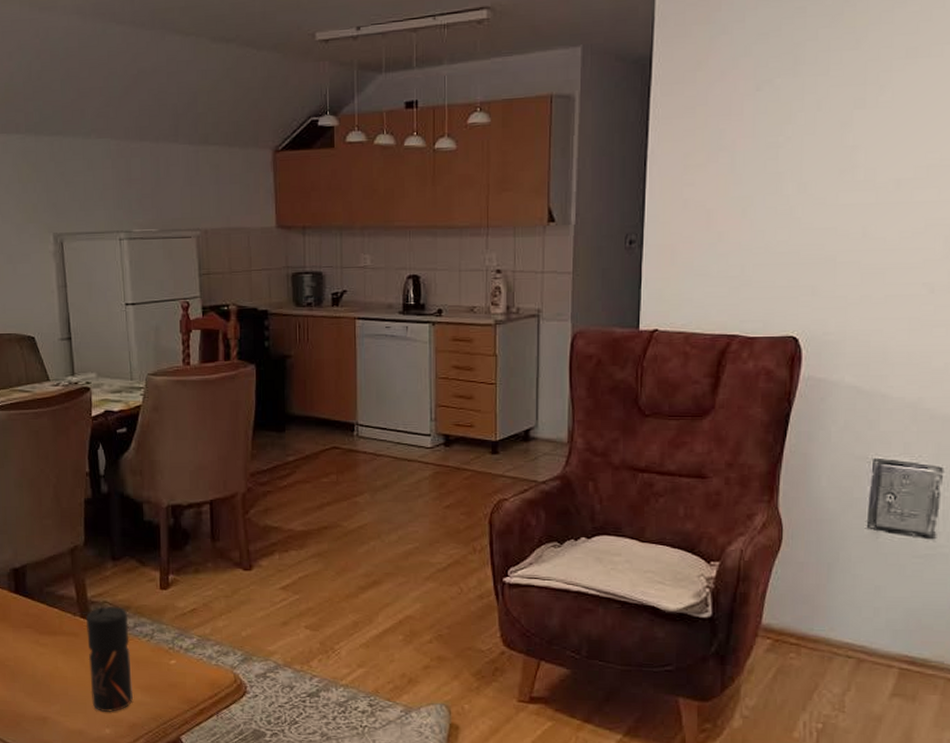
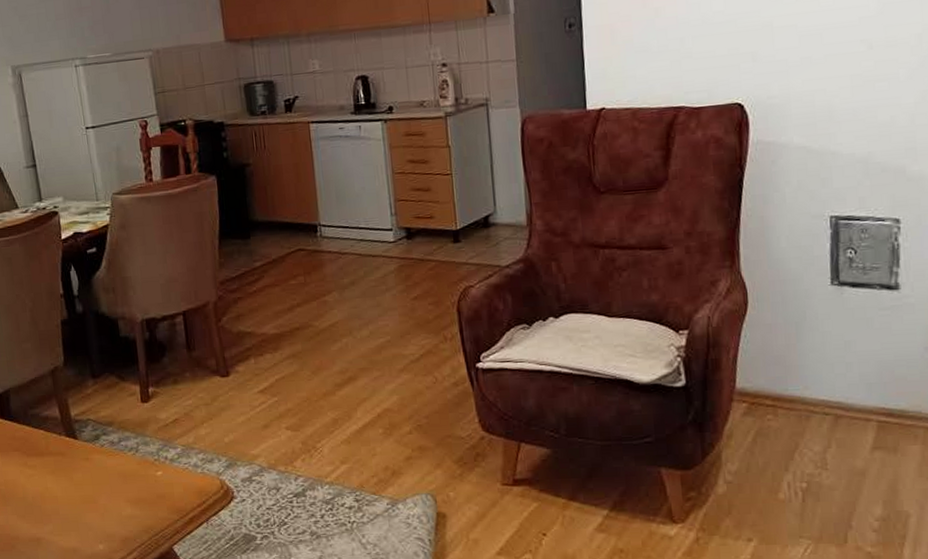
pepper grinder: present [86,606,134,713] -> none [71,423,124,529]

